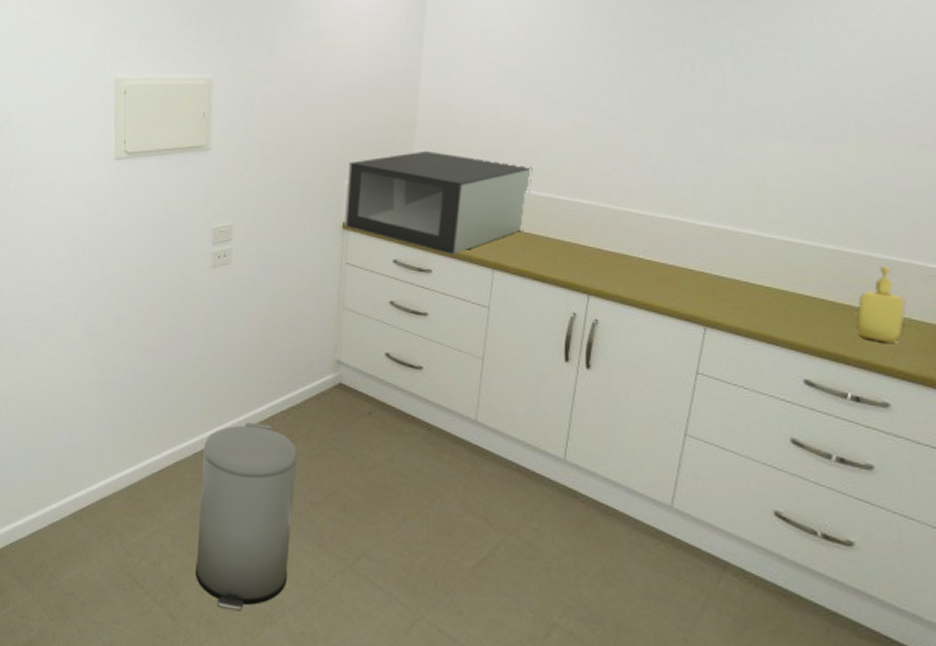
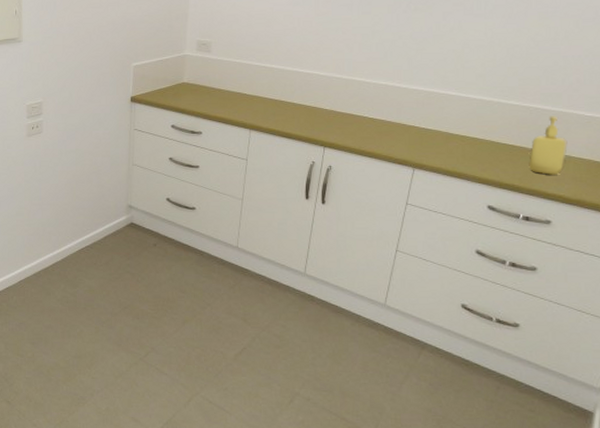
pedal bin: present [196,421,297,612] -> none [25,255,100,396]
microwave: present [344,150,533,256] -> none [132,36,281,120]

